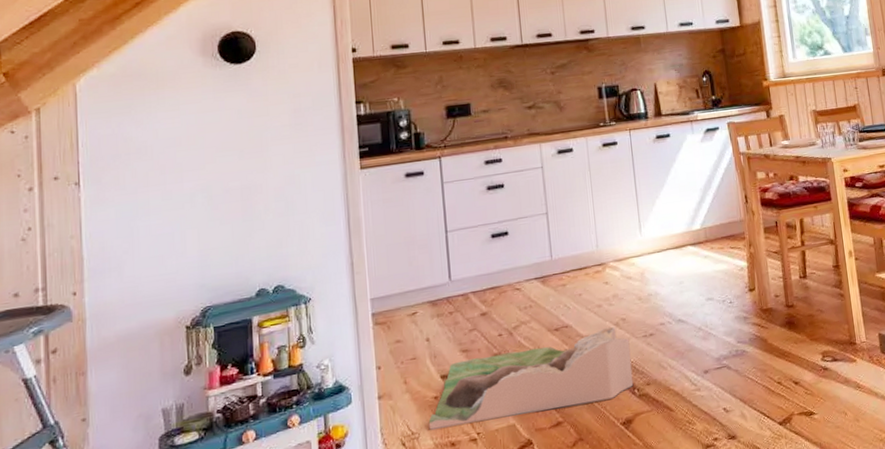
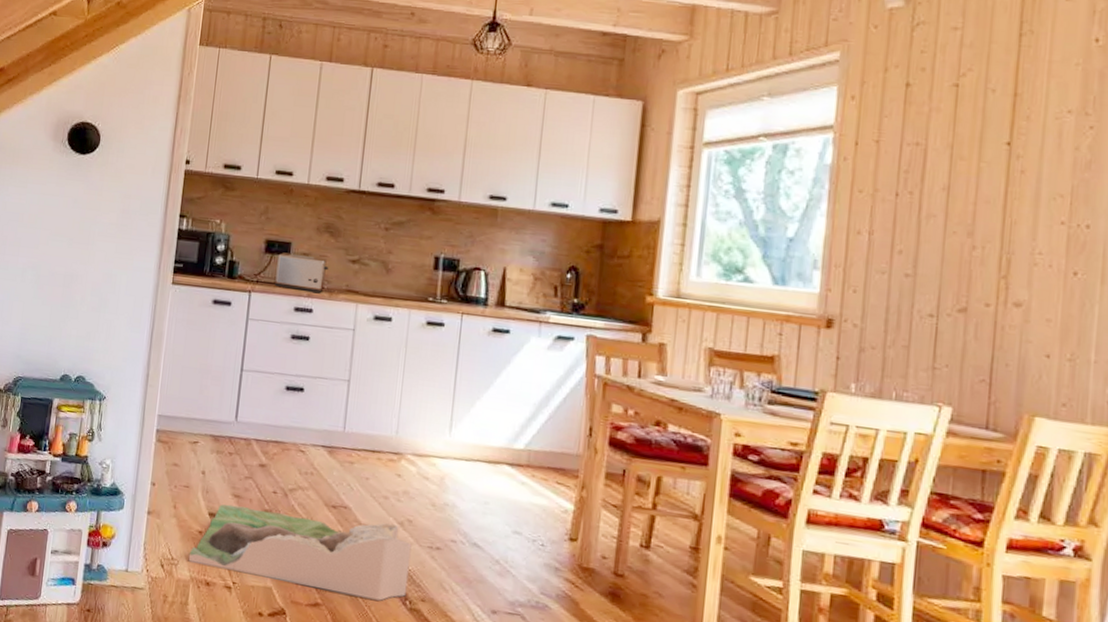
toaster: none [460,110,509,147] -> present [274,252,329,294]

